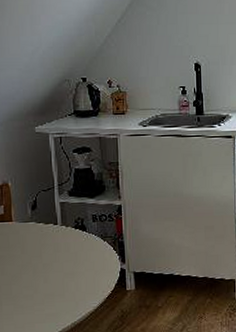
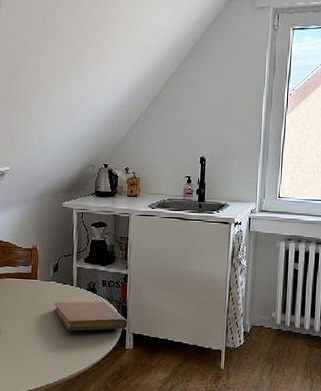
notebook: none [36,239,127,278] -> present [54,301,128,331]

